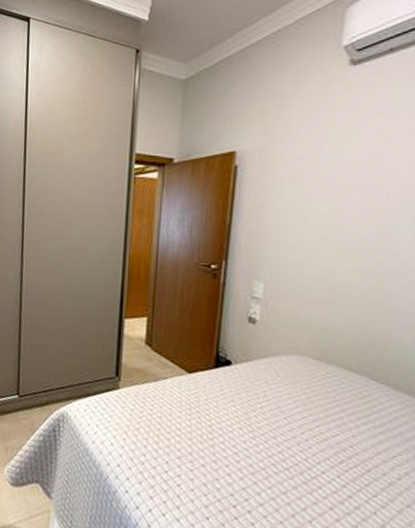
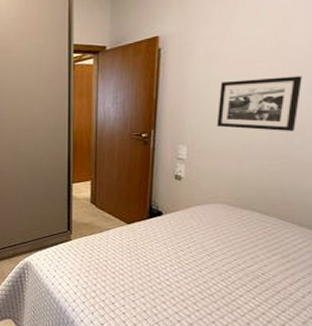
picture frame: none [300,209,401,275] -> present [216,76,302,132]

